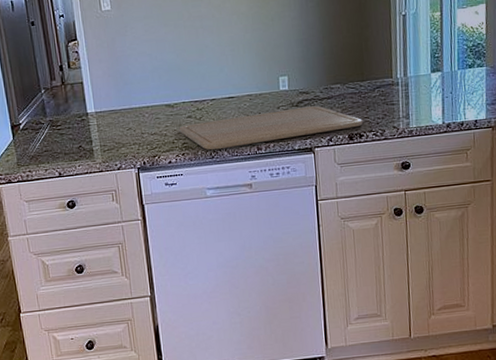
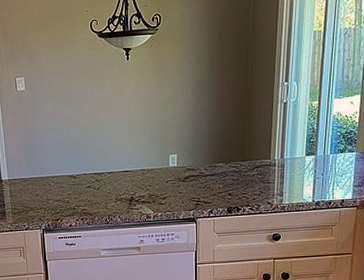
chopping board: present [179,106,364,150] -> none [79,181,242,217]

